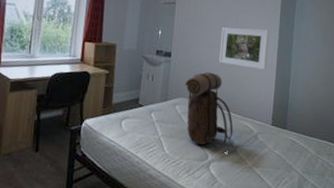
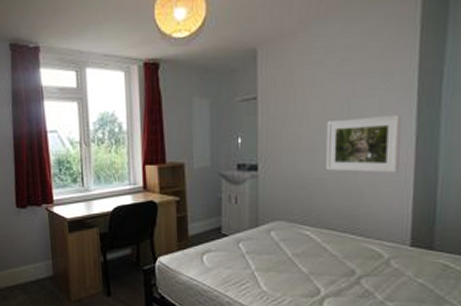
backpack: present [185,72,234,152] -> none [280,184,356,285]

